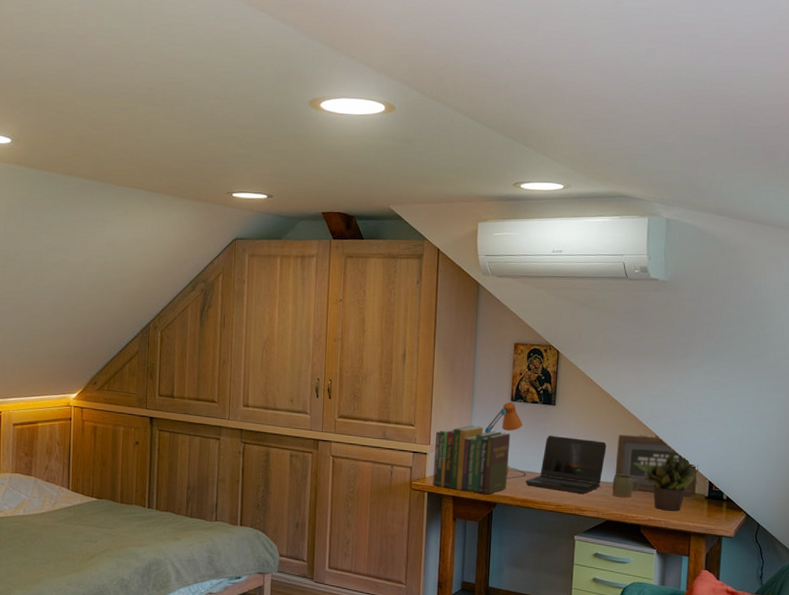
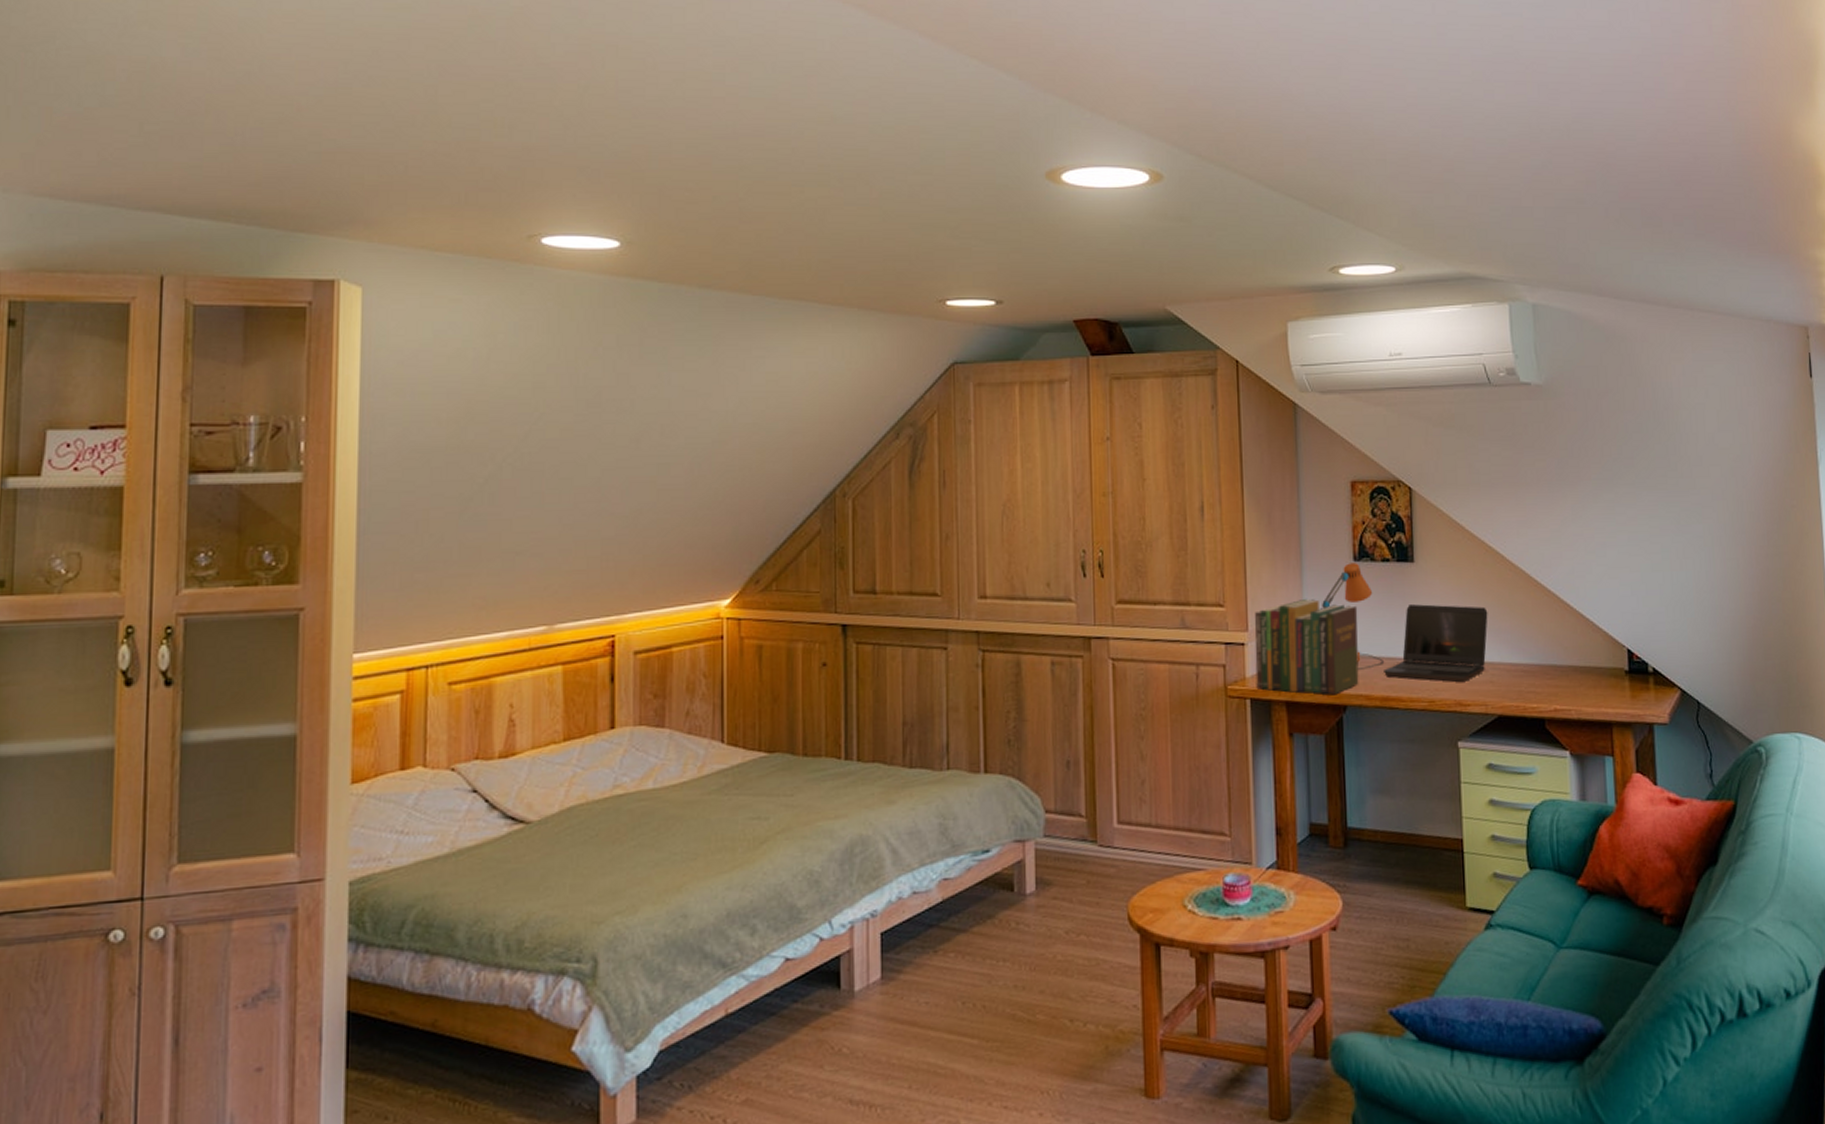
mug: present [612,474,640,498] -> none [1500,650,1537,682]
picture frame: present [615,434,698,496] -> none [1501,594,1613,672]
potted plant: present [632,451,699,511] -> none [1524,612,1613,695]

